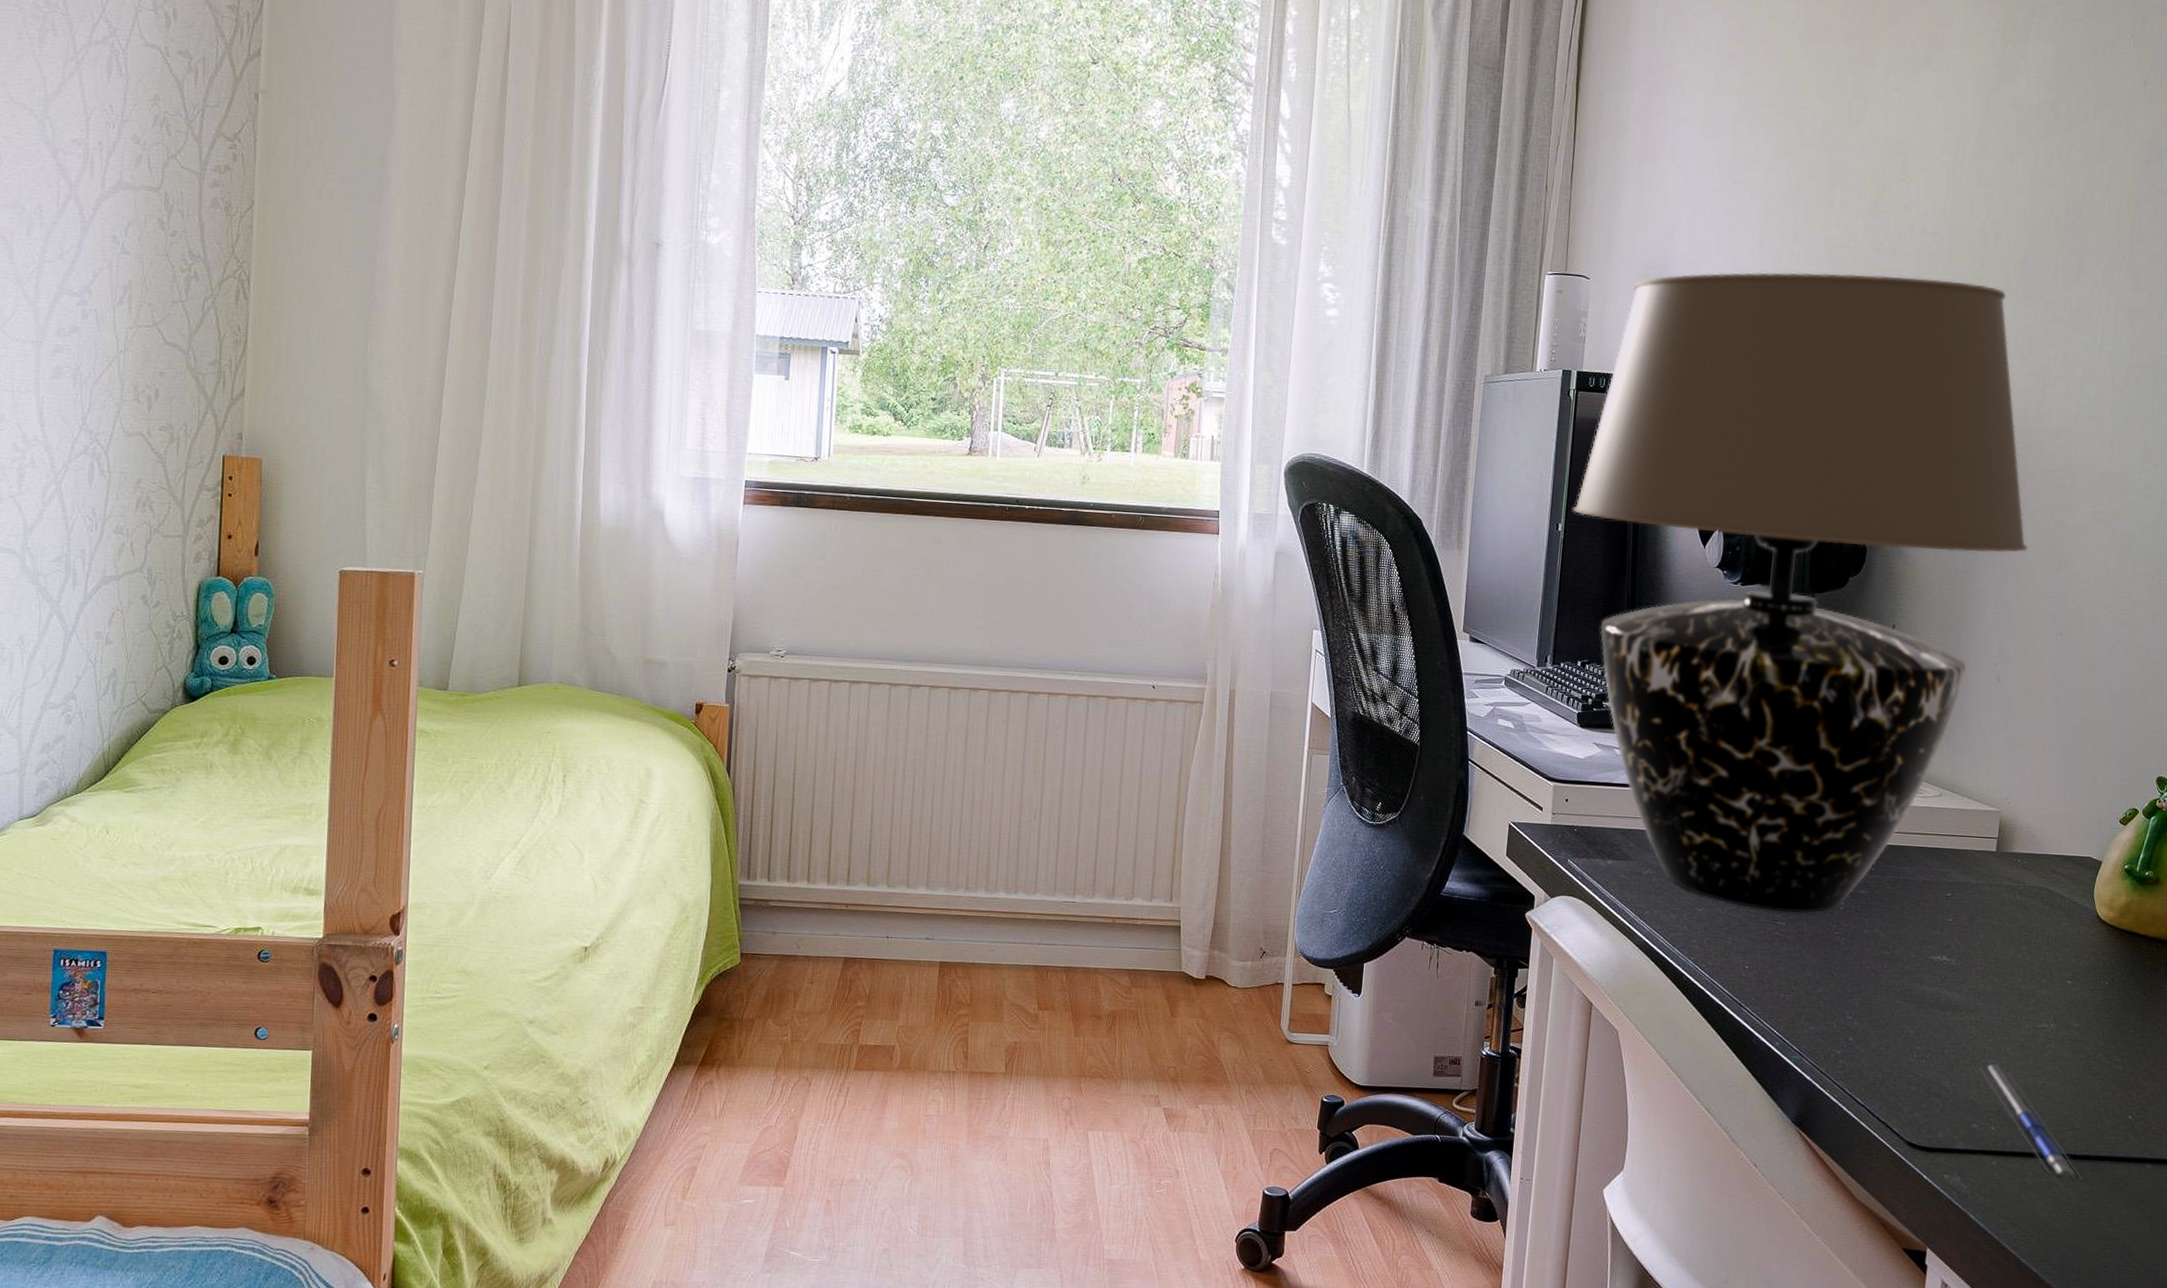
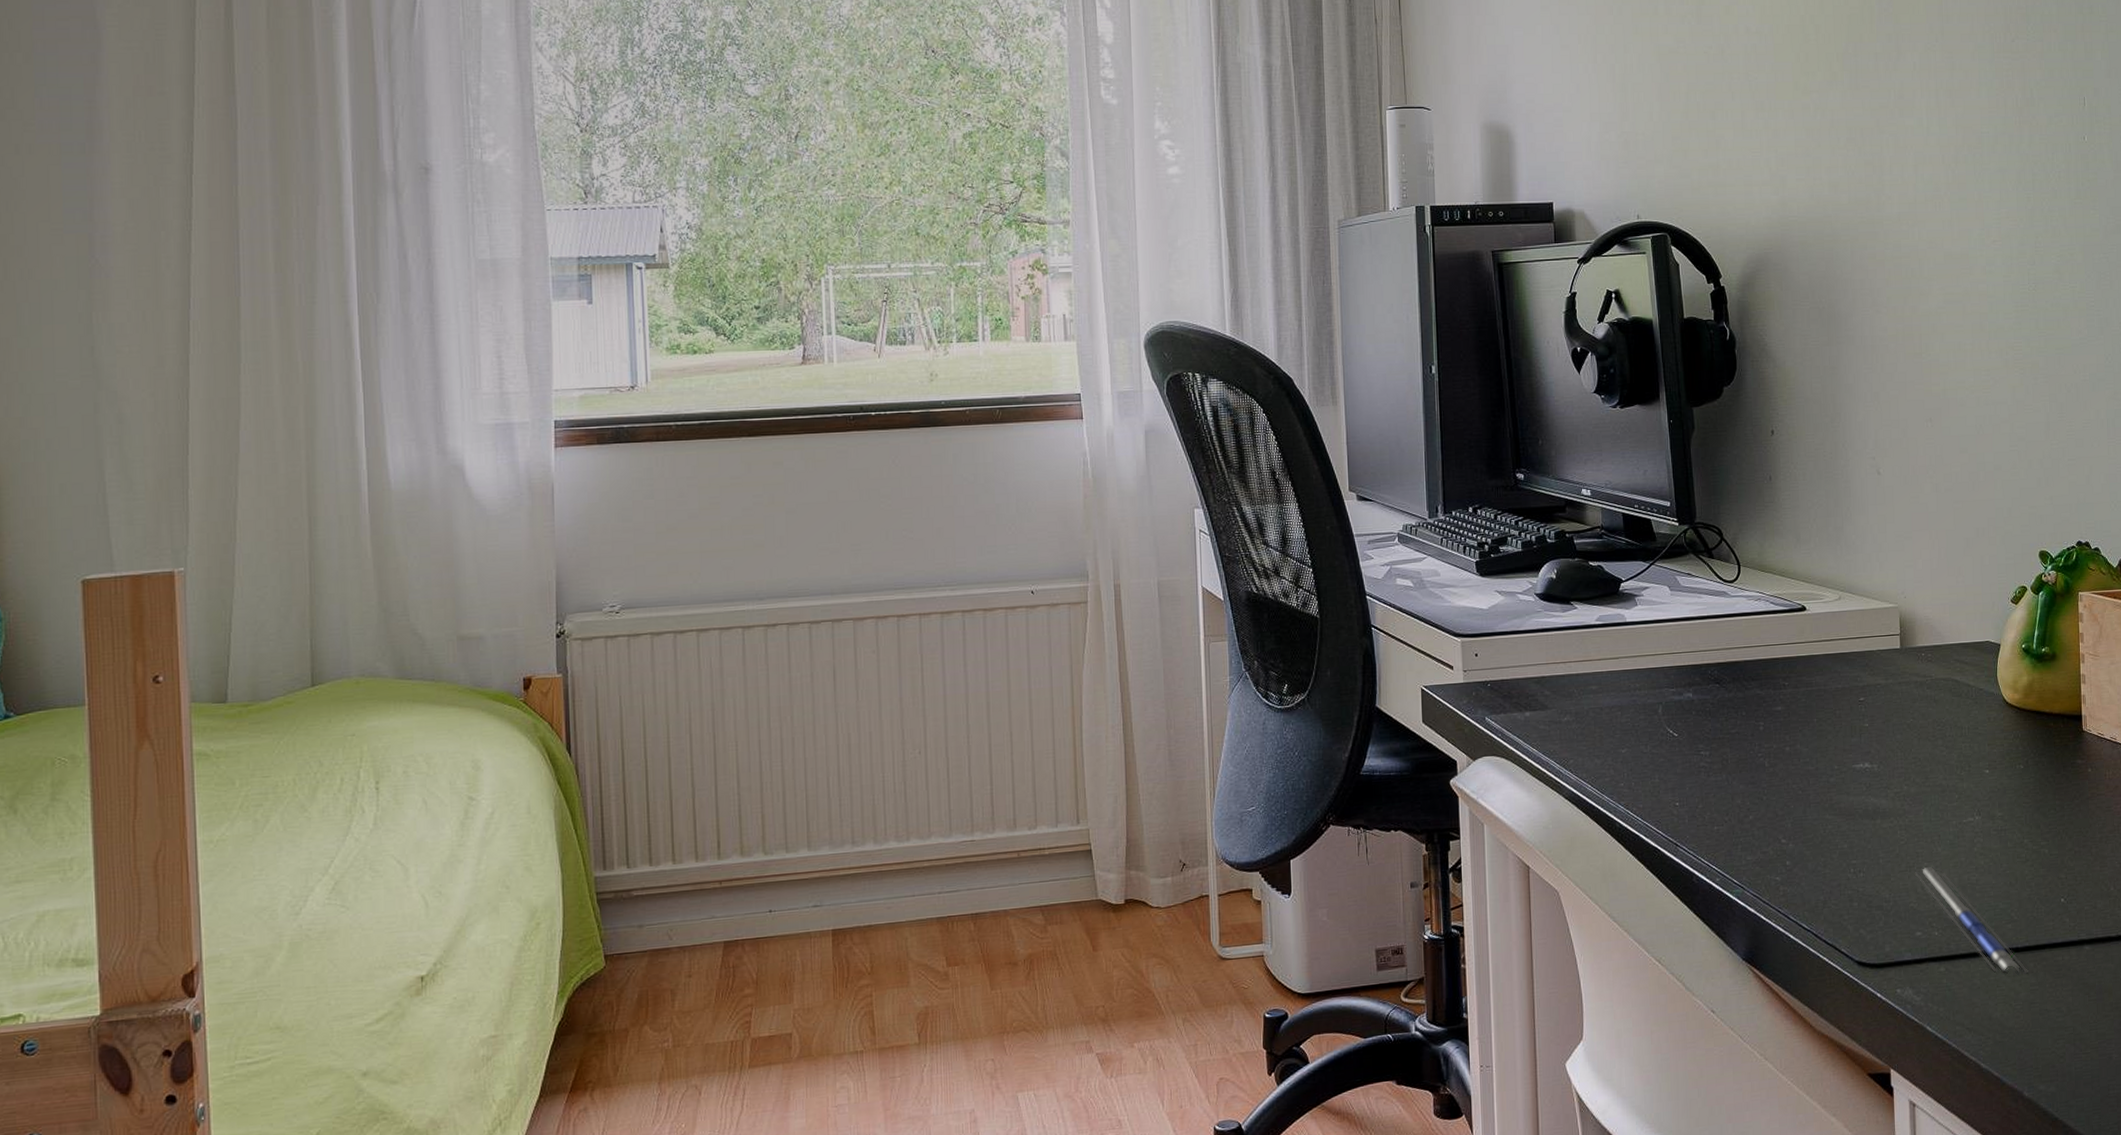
table lamp: present [1573,272,2028,914] -> none [1444,78,1888,742]

